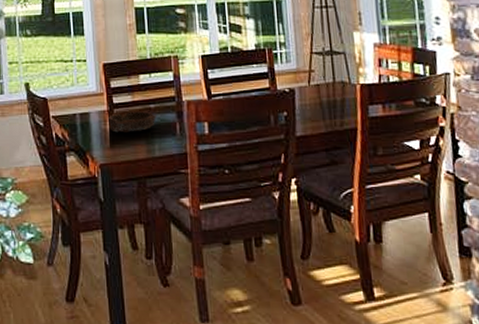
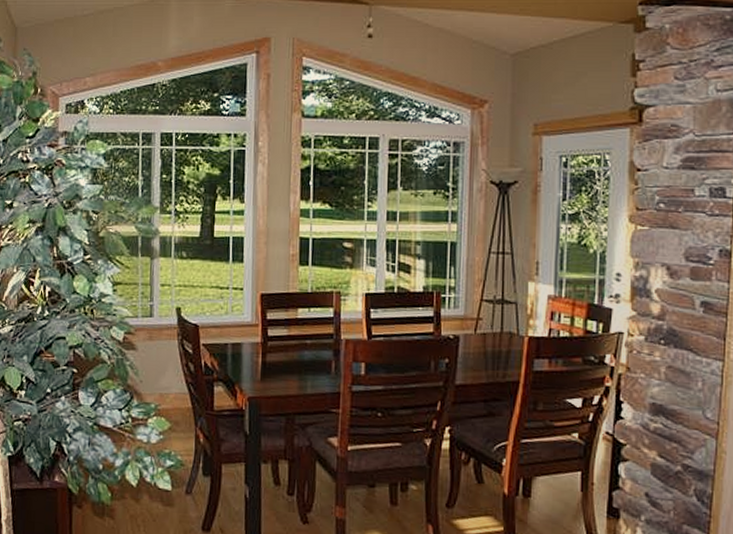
bowl: present [109,111,156,133] -> none [261,345,312,367]

